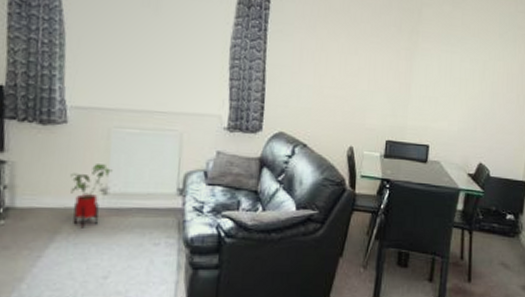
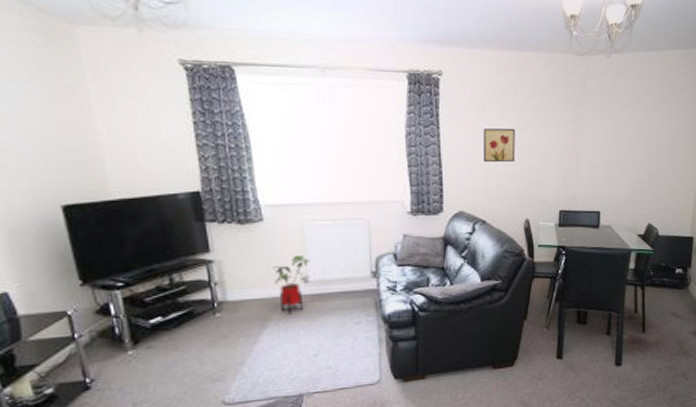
wall art: none [310,48,345,85] -> present [483,129,515,163]

